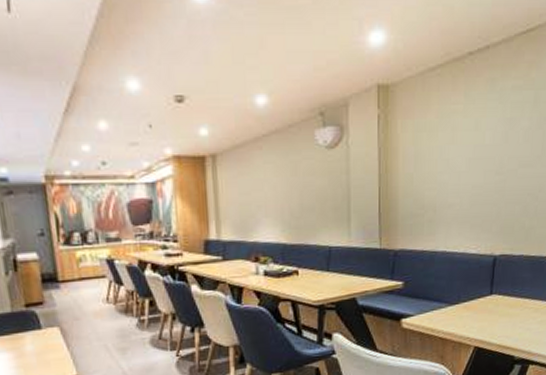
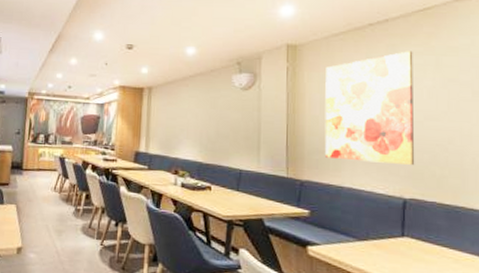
wall art: none [419,86,513,222] -> present [324,51,415,165]

